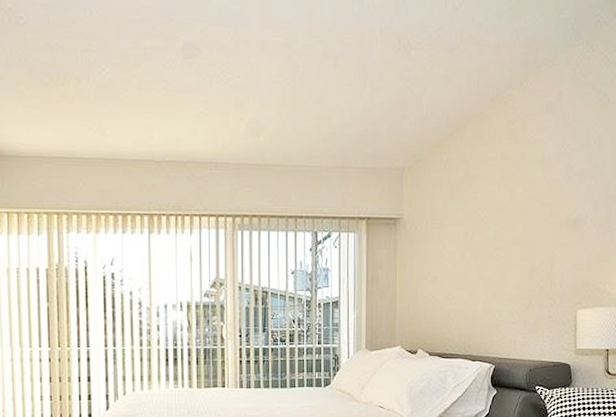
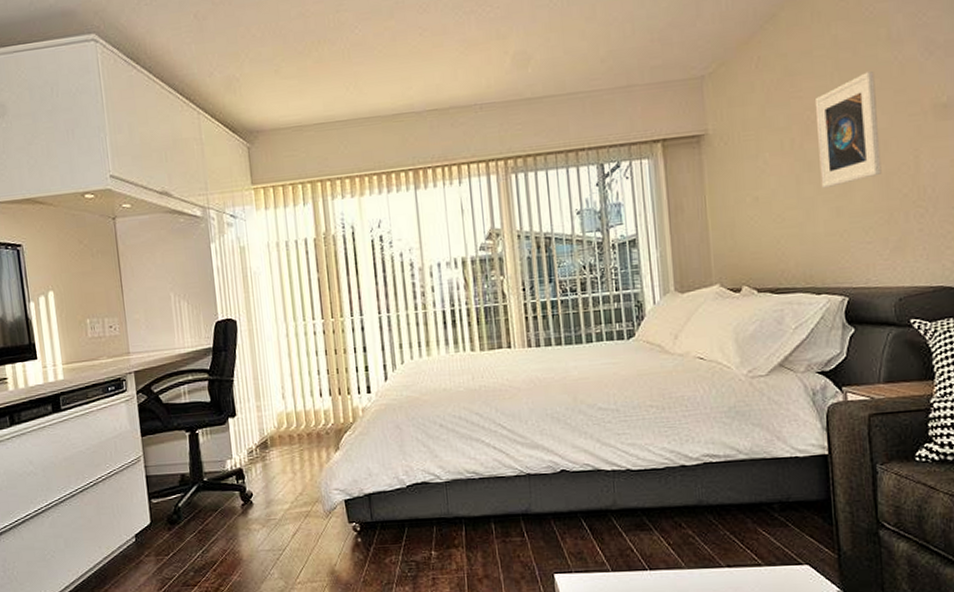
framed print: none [484,185,529,275] -> present [814,71,882,188]

